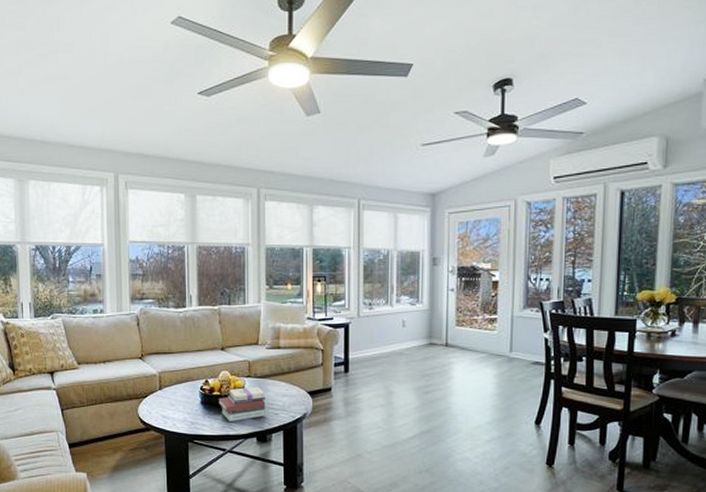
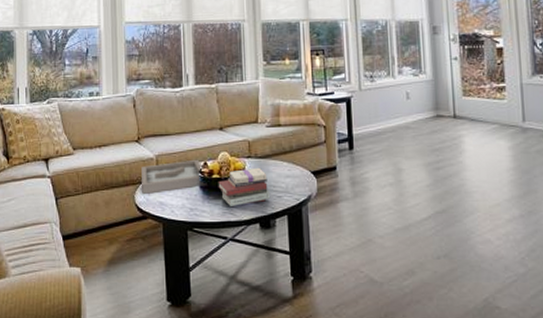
decorative tray: none [145,377,208,409] -> present [141,159,207,195]

